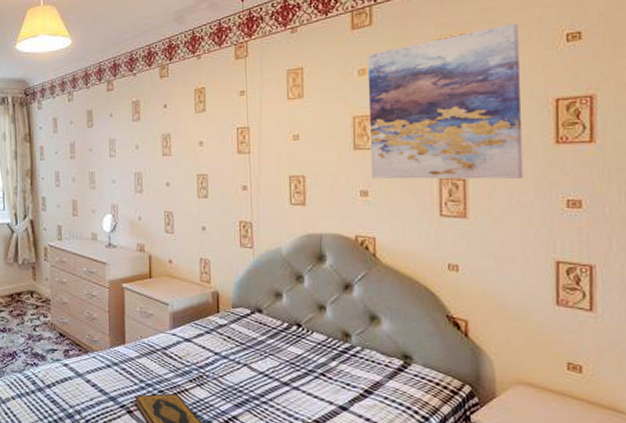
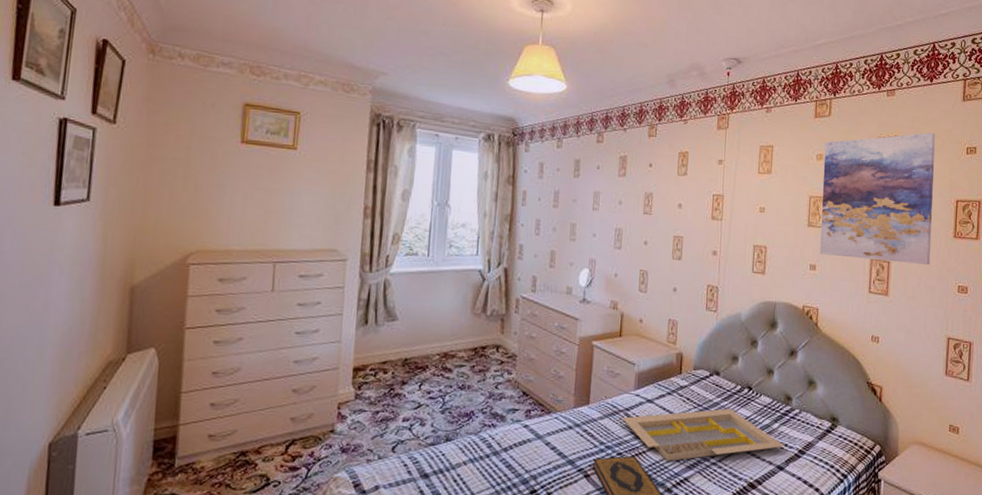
serving tray: none [160,346,347,400] -> present [622,408,785,461]

